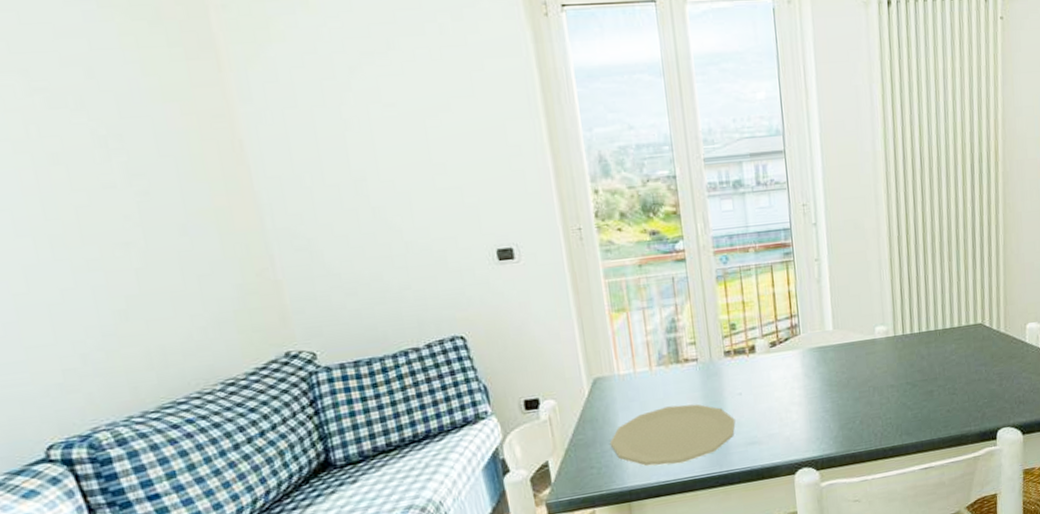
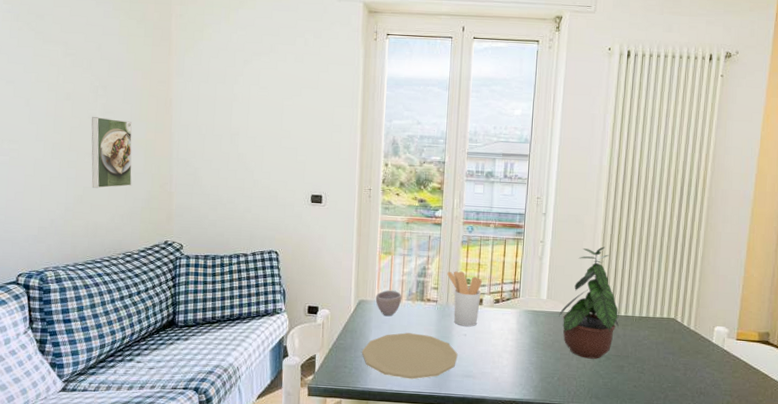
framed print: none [107,183,209,295] -> present [91,116,132,189]
cup: none [614,356,651,392] -> present [375,290,402,317]
utensil holder: none [704,315,753,385] -> present [447,271,482,327]
potted plant: none [850,252,921,391] -> present [559,246,619,359]

